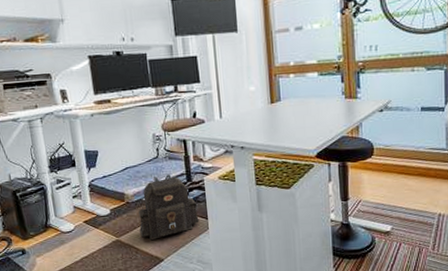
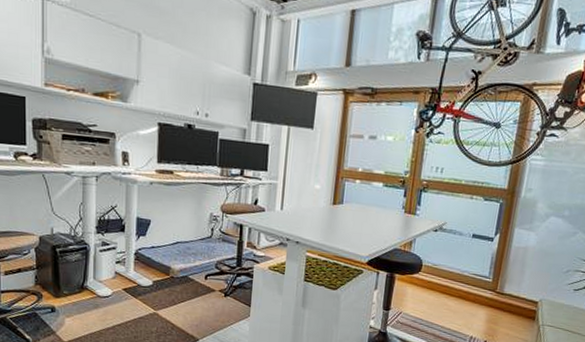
backpack: present [138,174,199,241] -> none [179,256,243,319]

